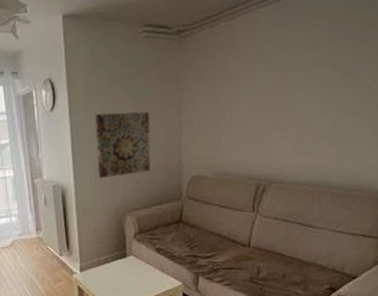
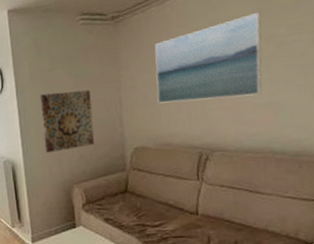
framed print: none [219,36,333,130] -> present [155,12,262,104]

